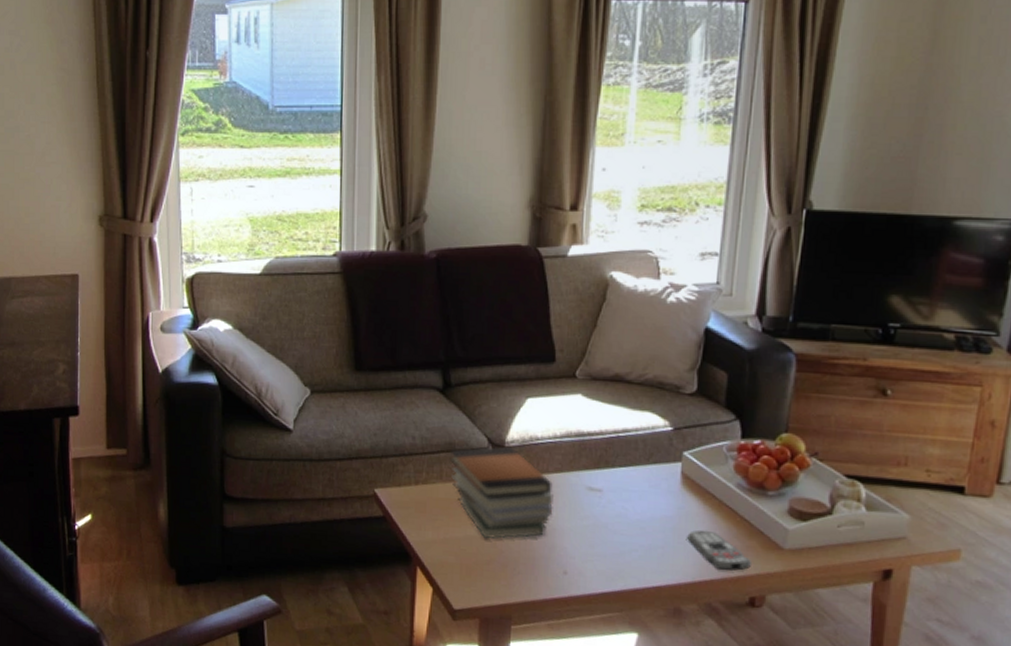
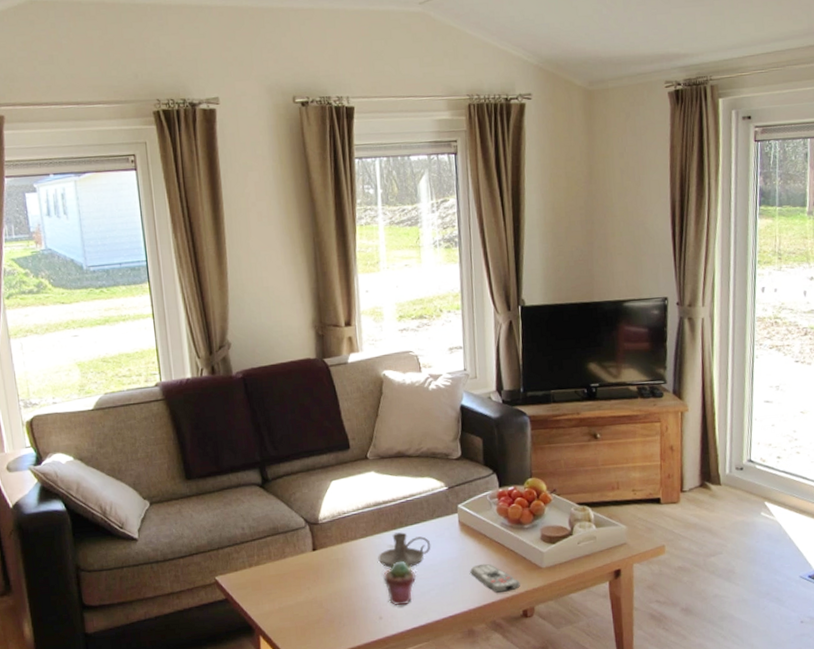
book stack: present [450,446,554,539] -> none [275,522,364,602]
candle holder: none [572,473,642,518] -> present [378,532,431,568]
potted succulent: none [575,508,617,563] -> present [383,560,417,606]

